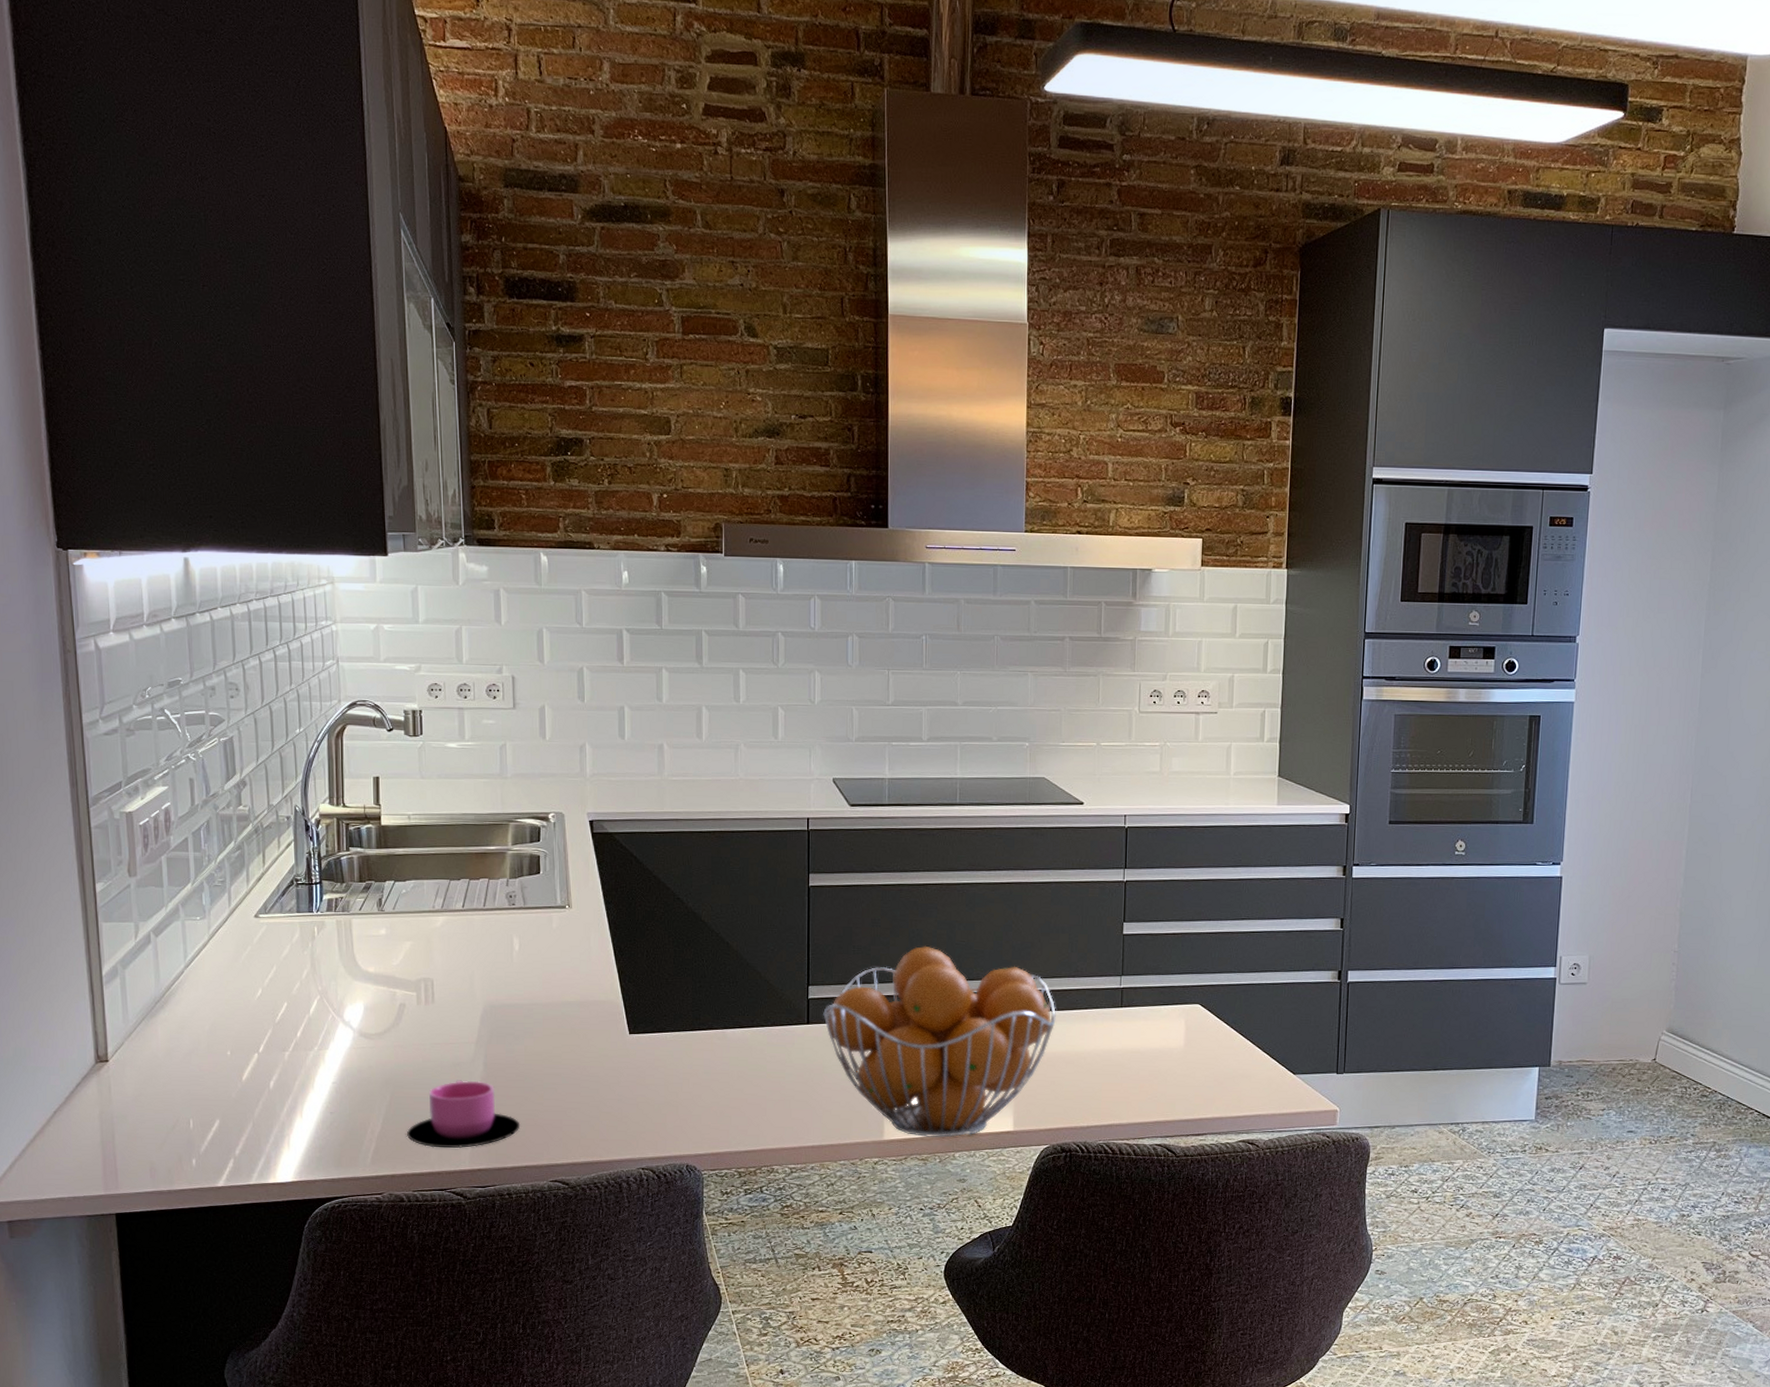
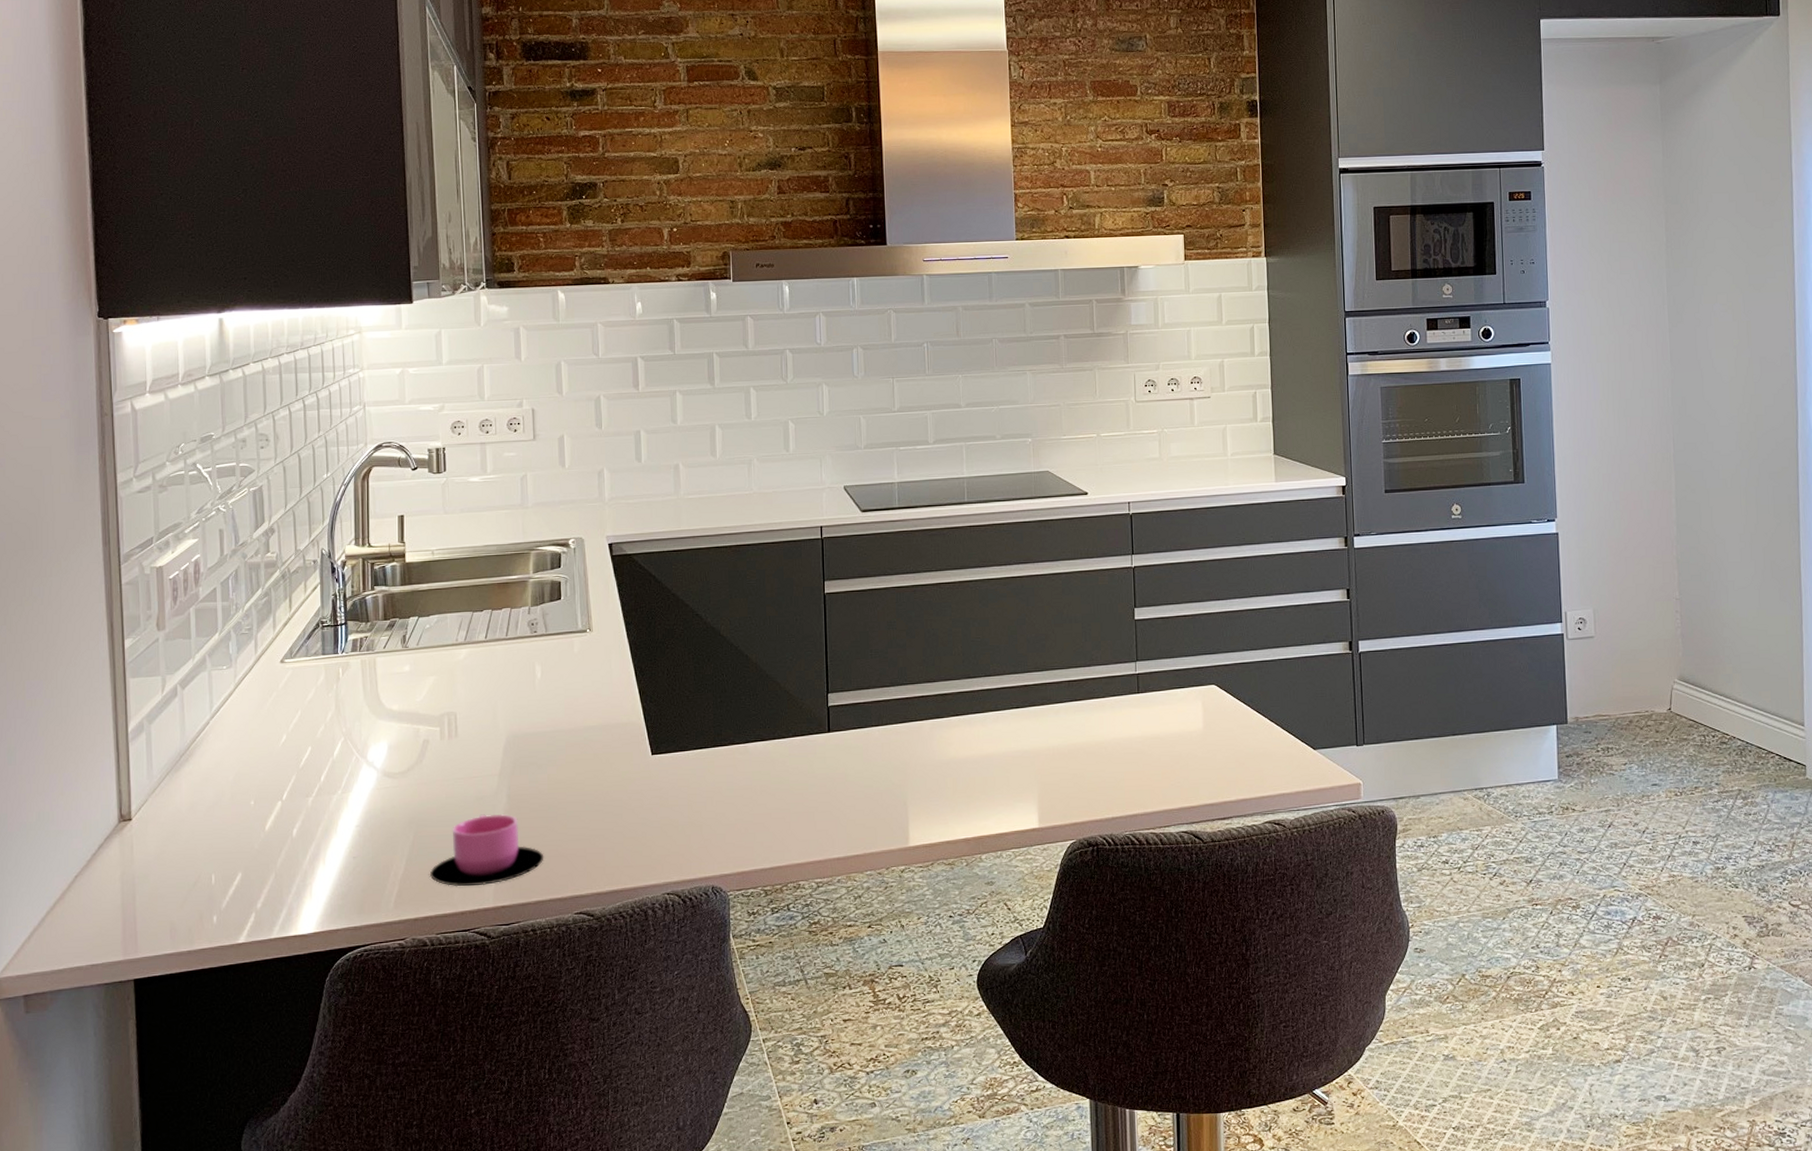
fruit basket: present [823,945,1056,1138] -> none [843,644,1074,840]

